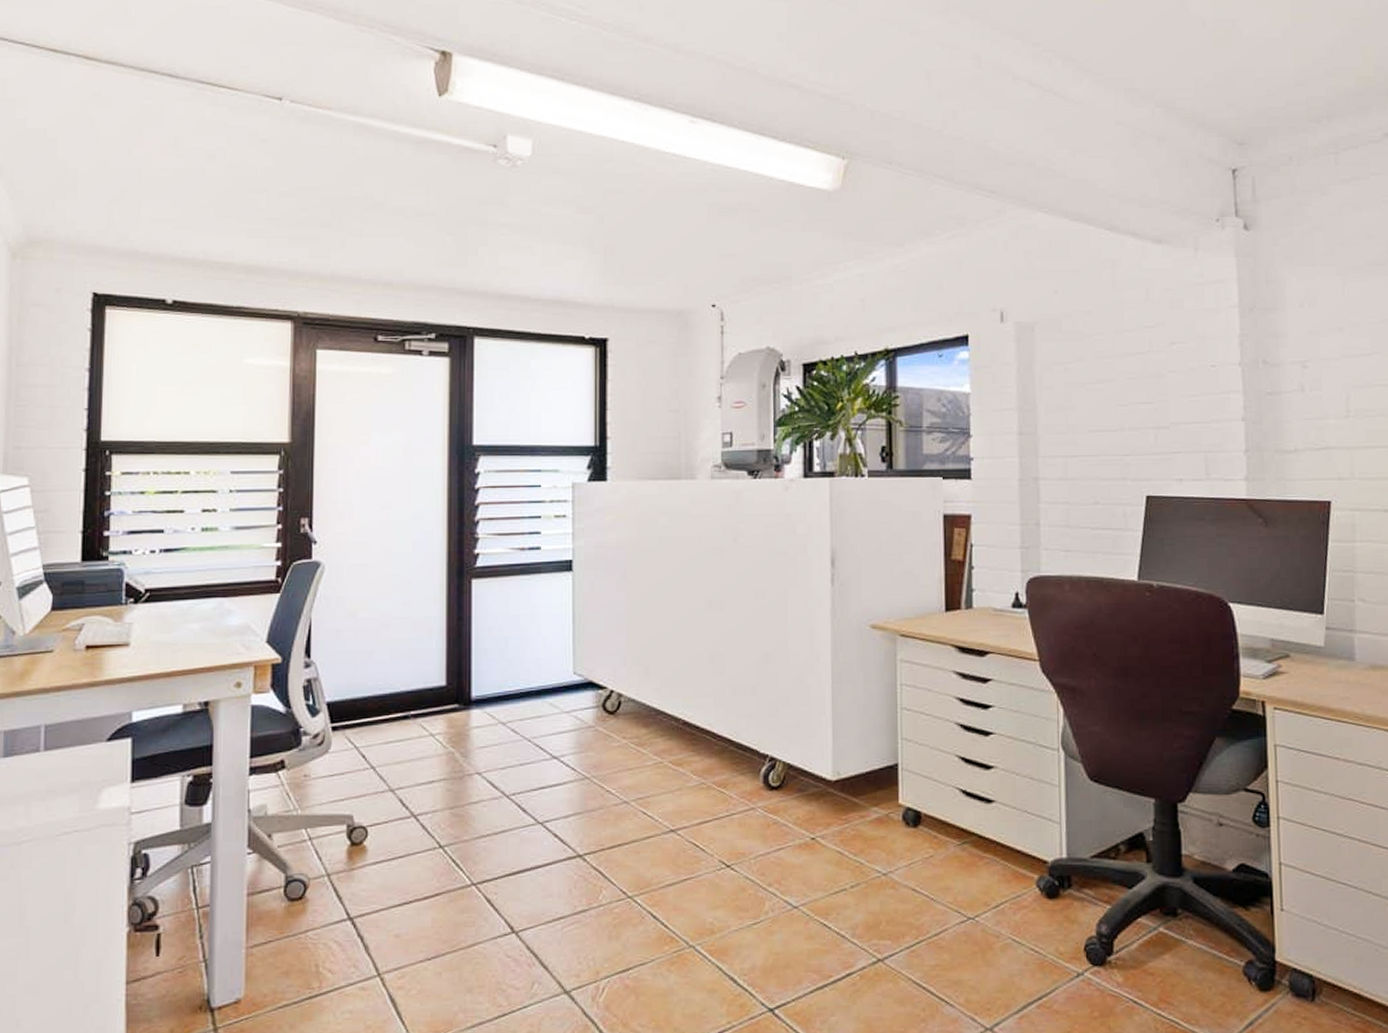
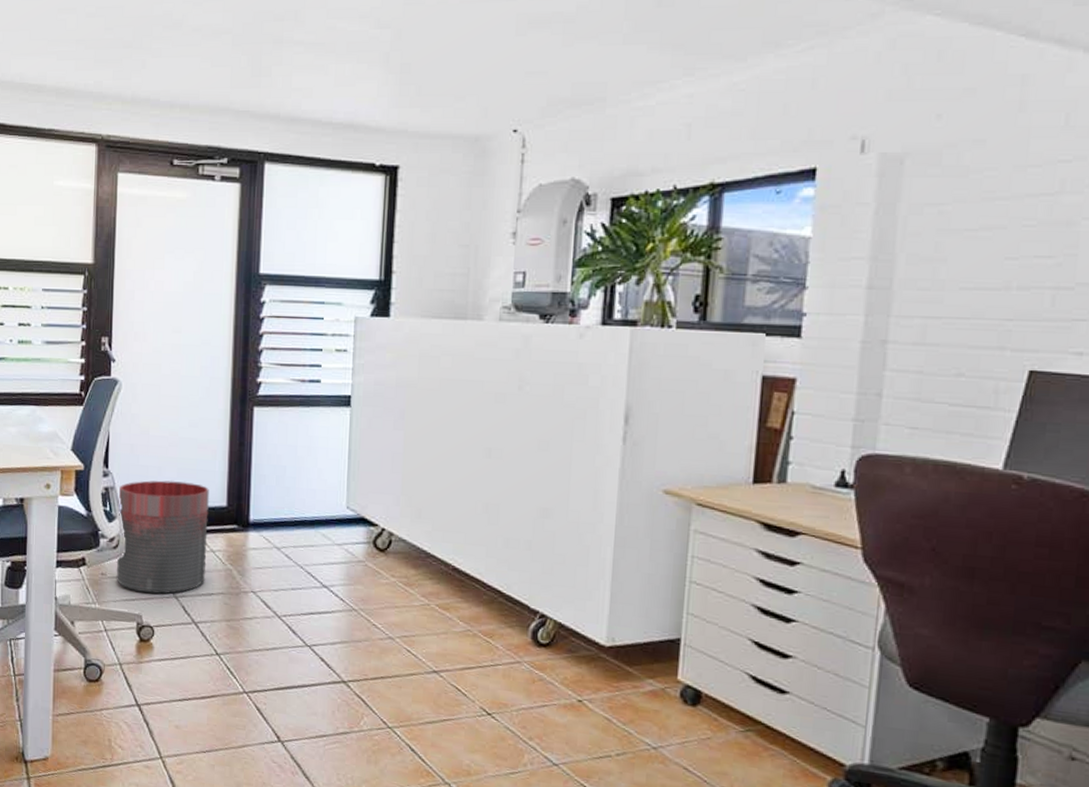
trash can: none [321,664,426,791] -> present [116,480,209,594]

